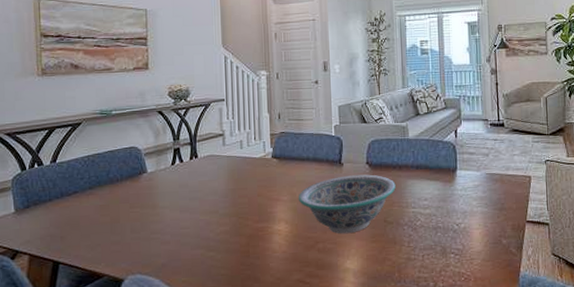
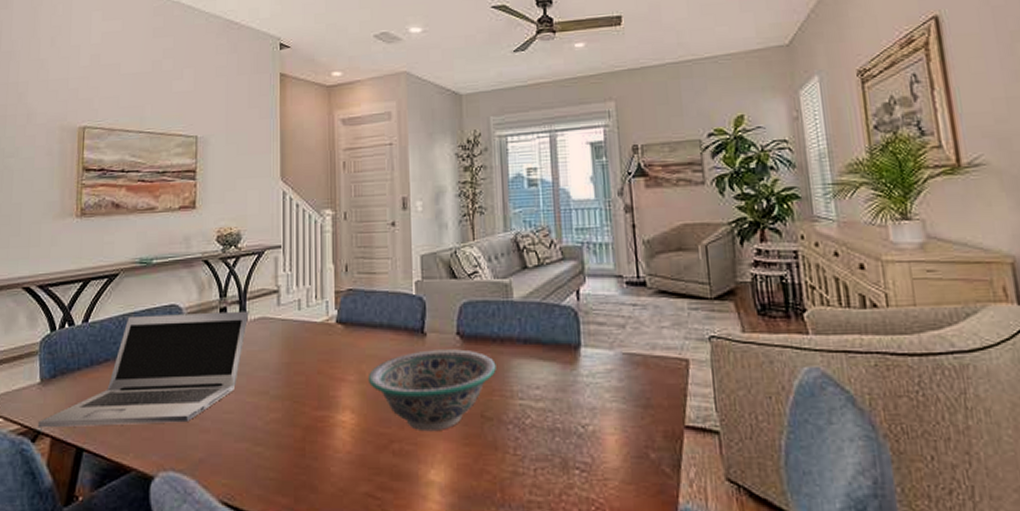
laptop: none [16,150,200,248] -> present [38,311,249,428]

